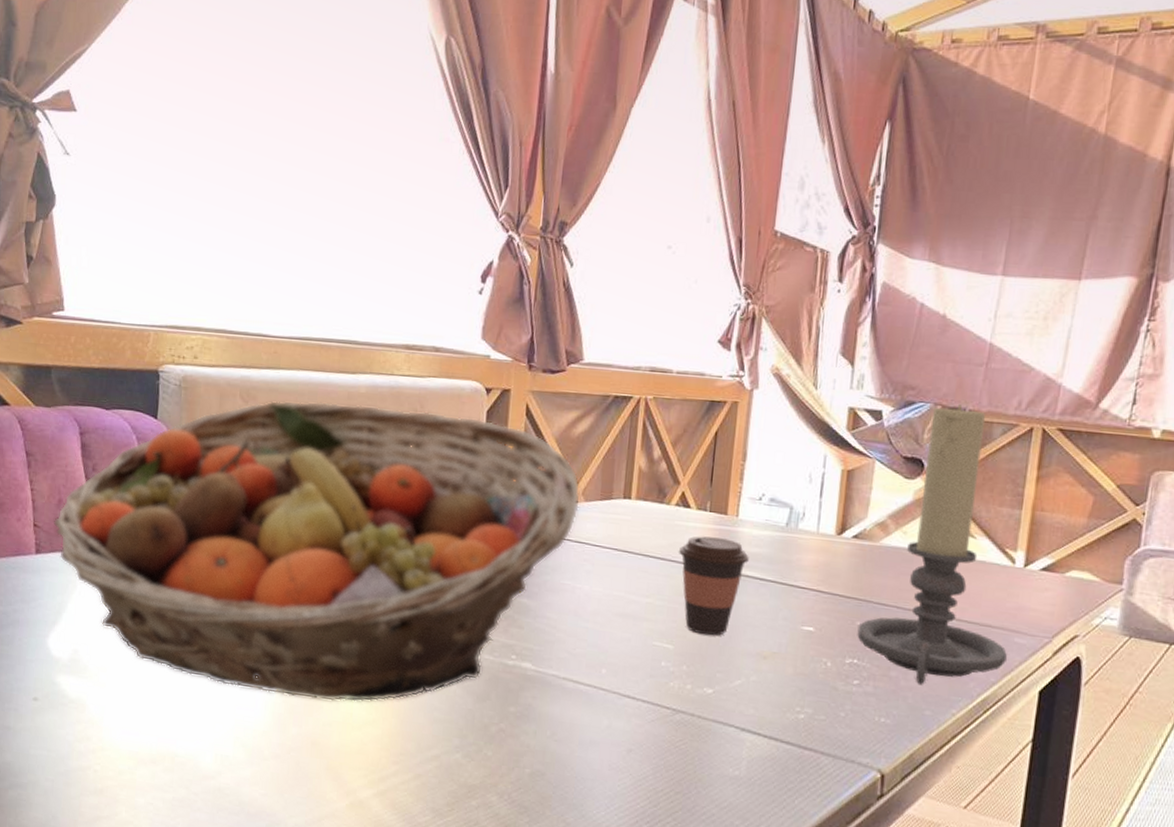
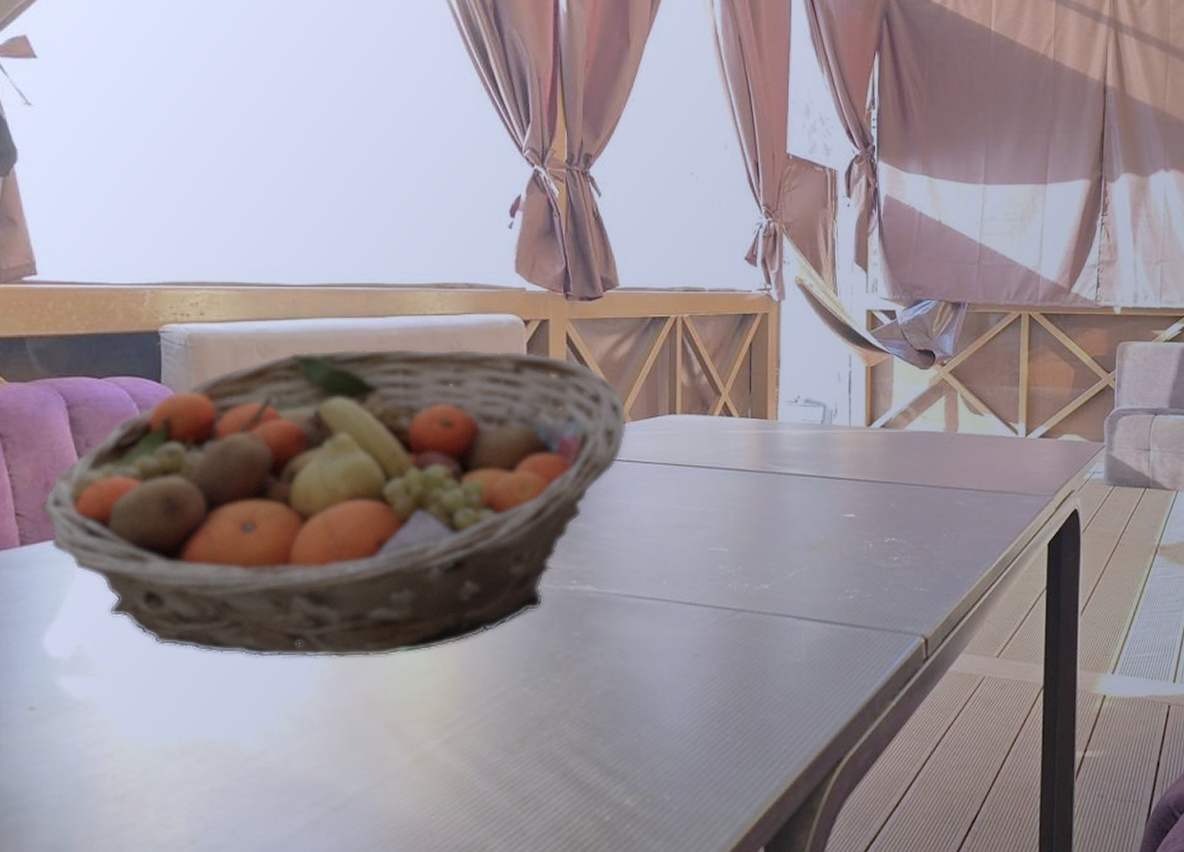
coffee cup: present [678,536,749,636] -> none [725,442,791,535]
candle holder: present [857,405,1007,684] -> none [893,299,1019,552]

